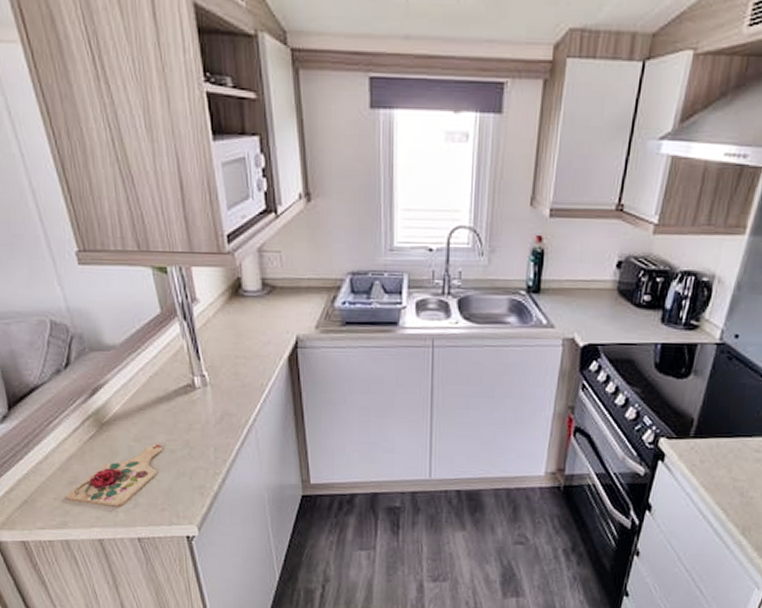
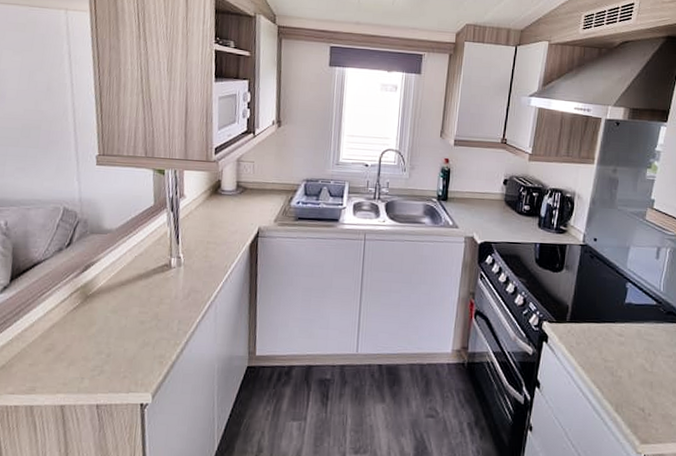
cutting board: present [66,444,163,507] -> none [40,315,135,374]

